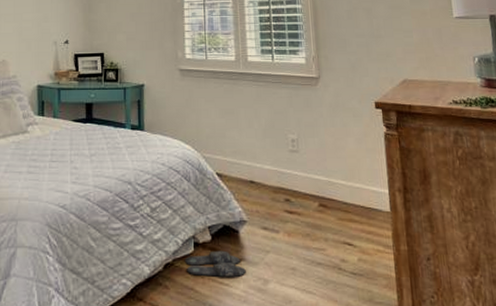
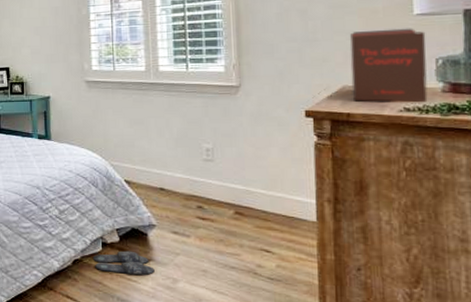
books: none [406,29,470,96] -> present [349,28,428,103]

